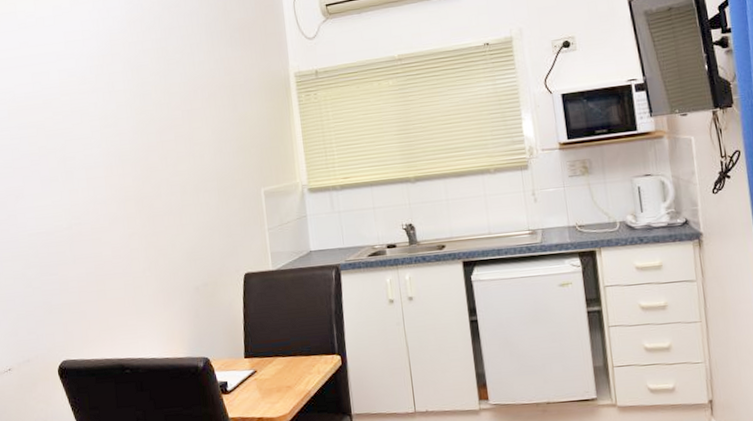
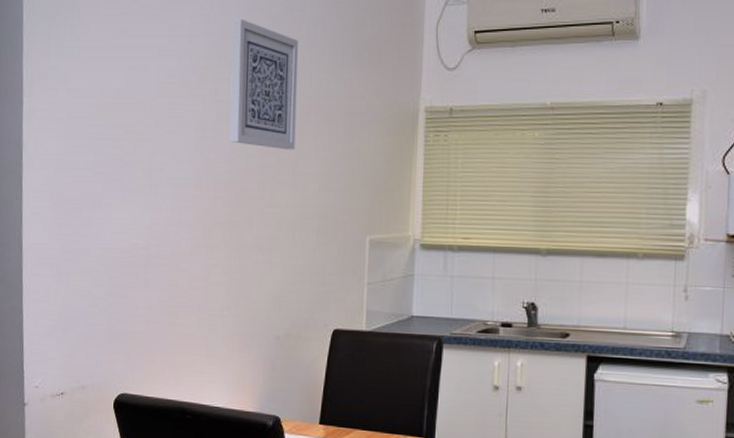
wall art: none [118,19,188,126] -> present [229,18,298,150]

